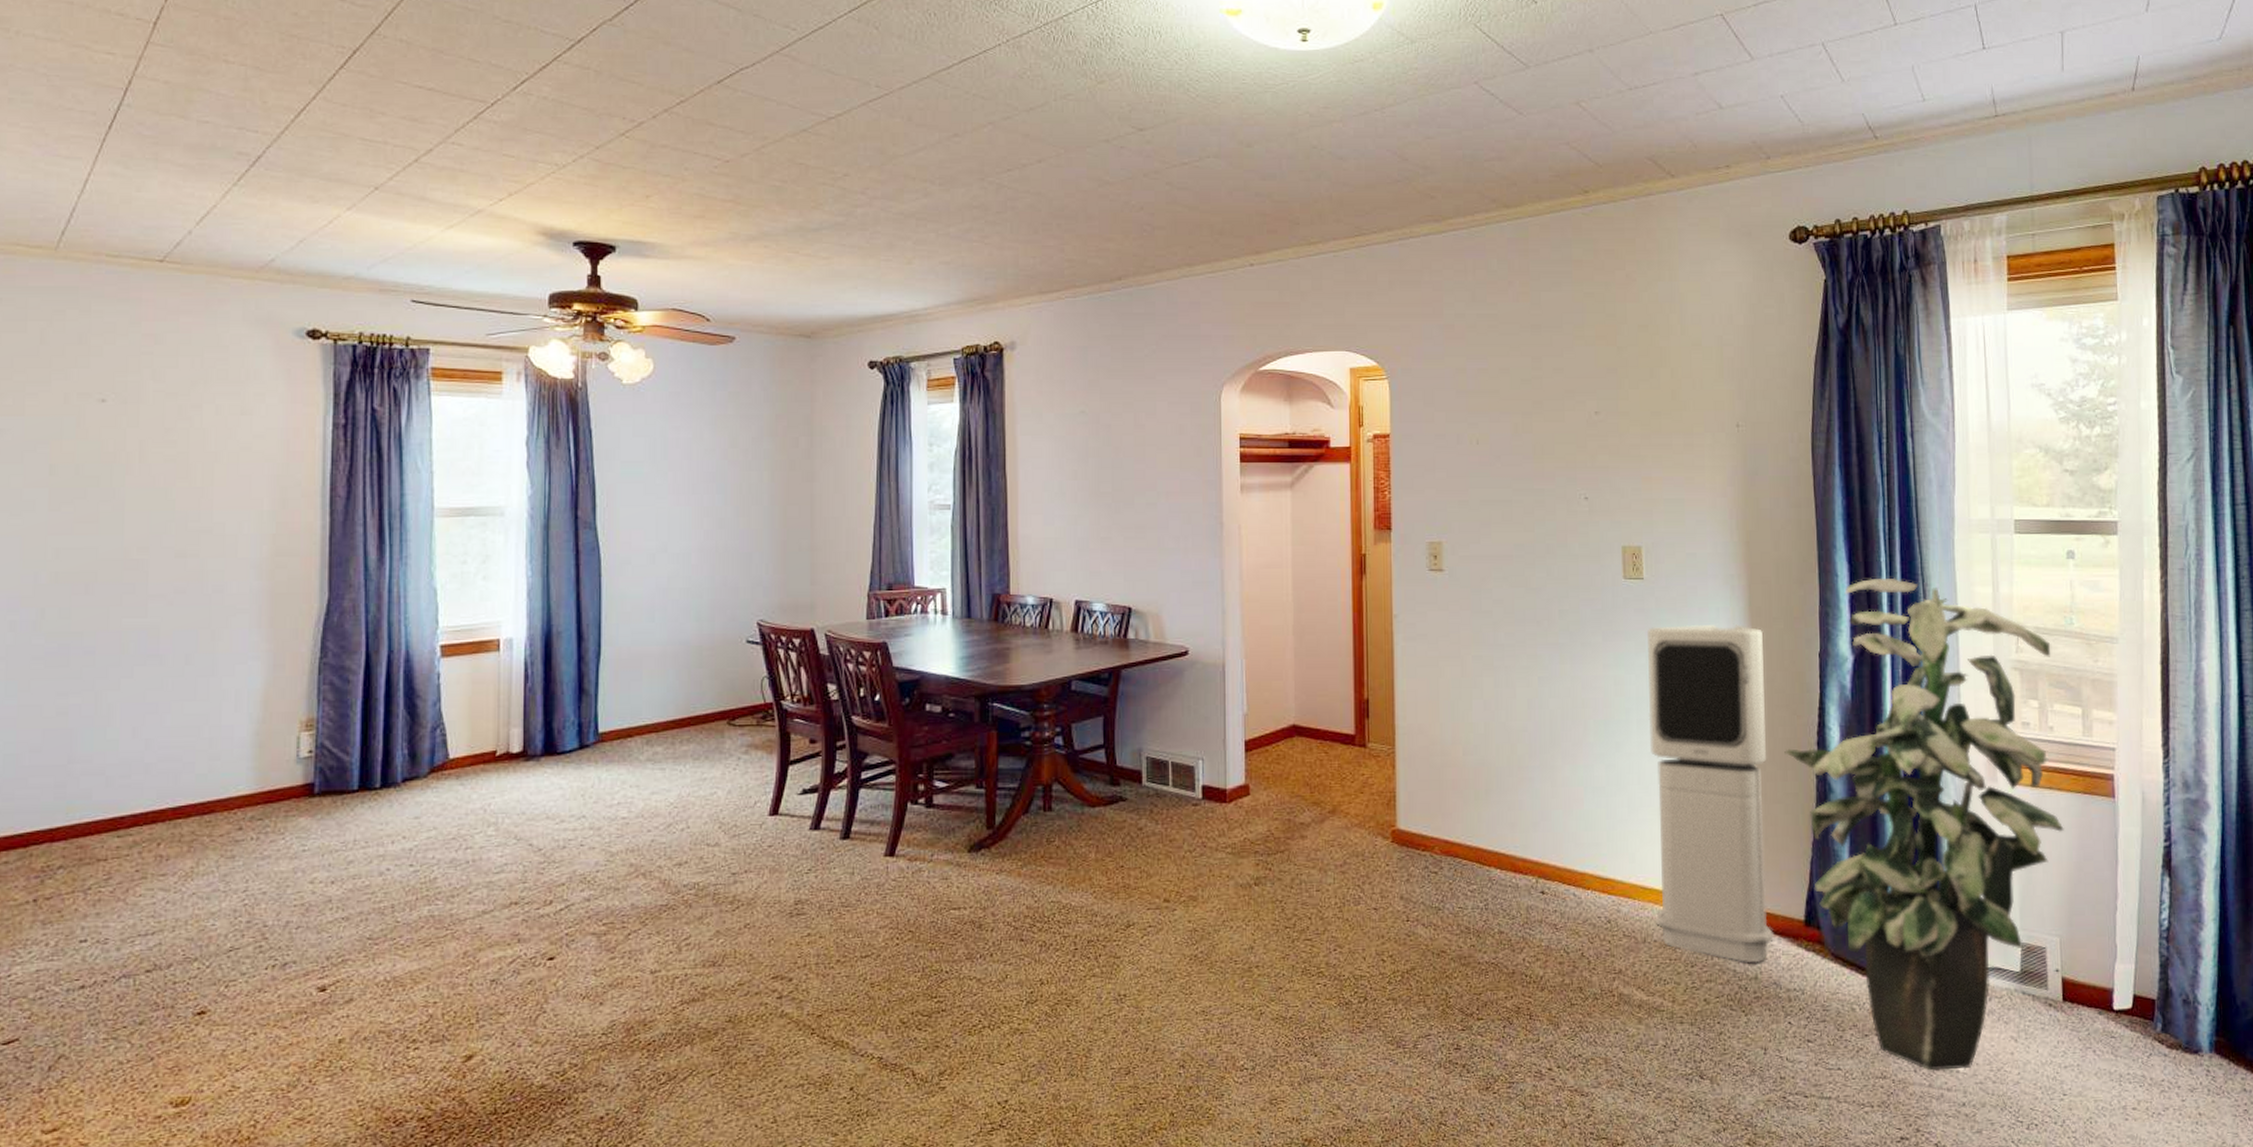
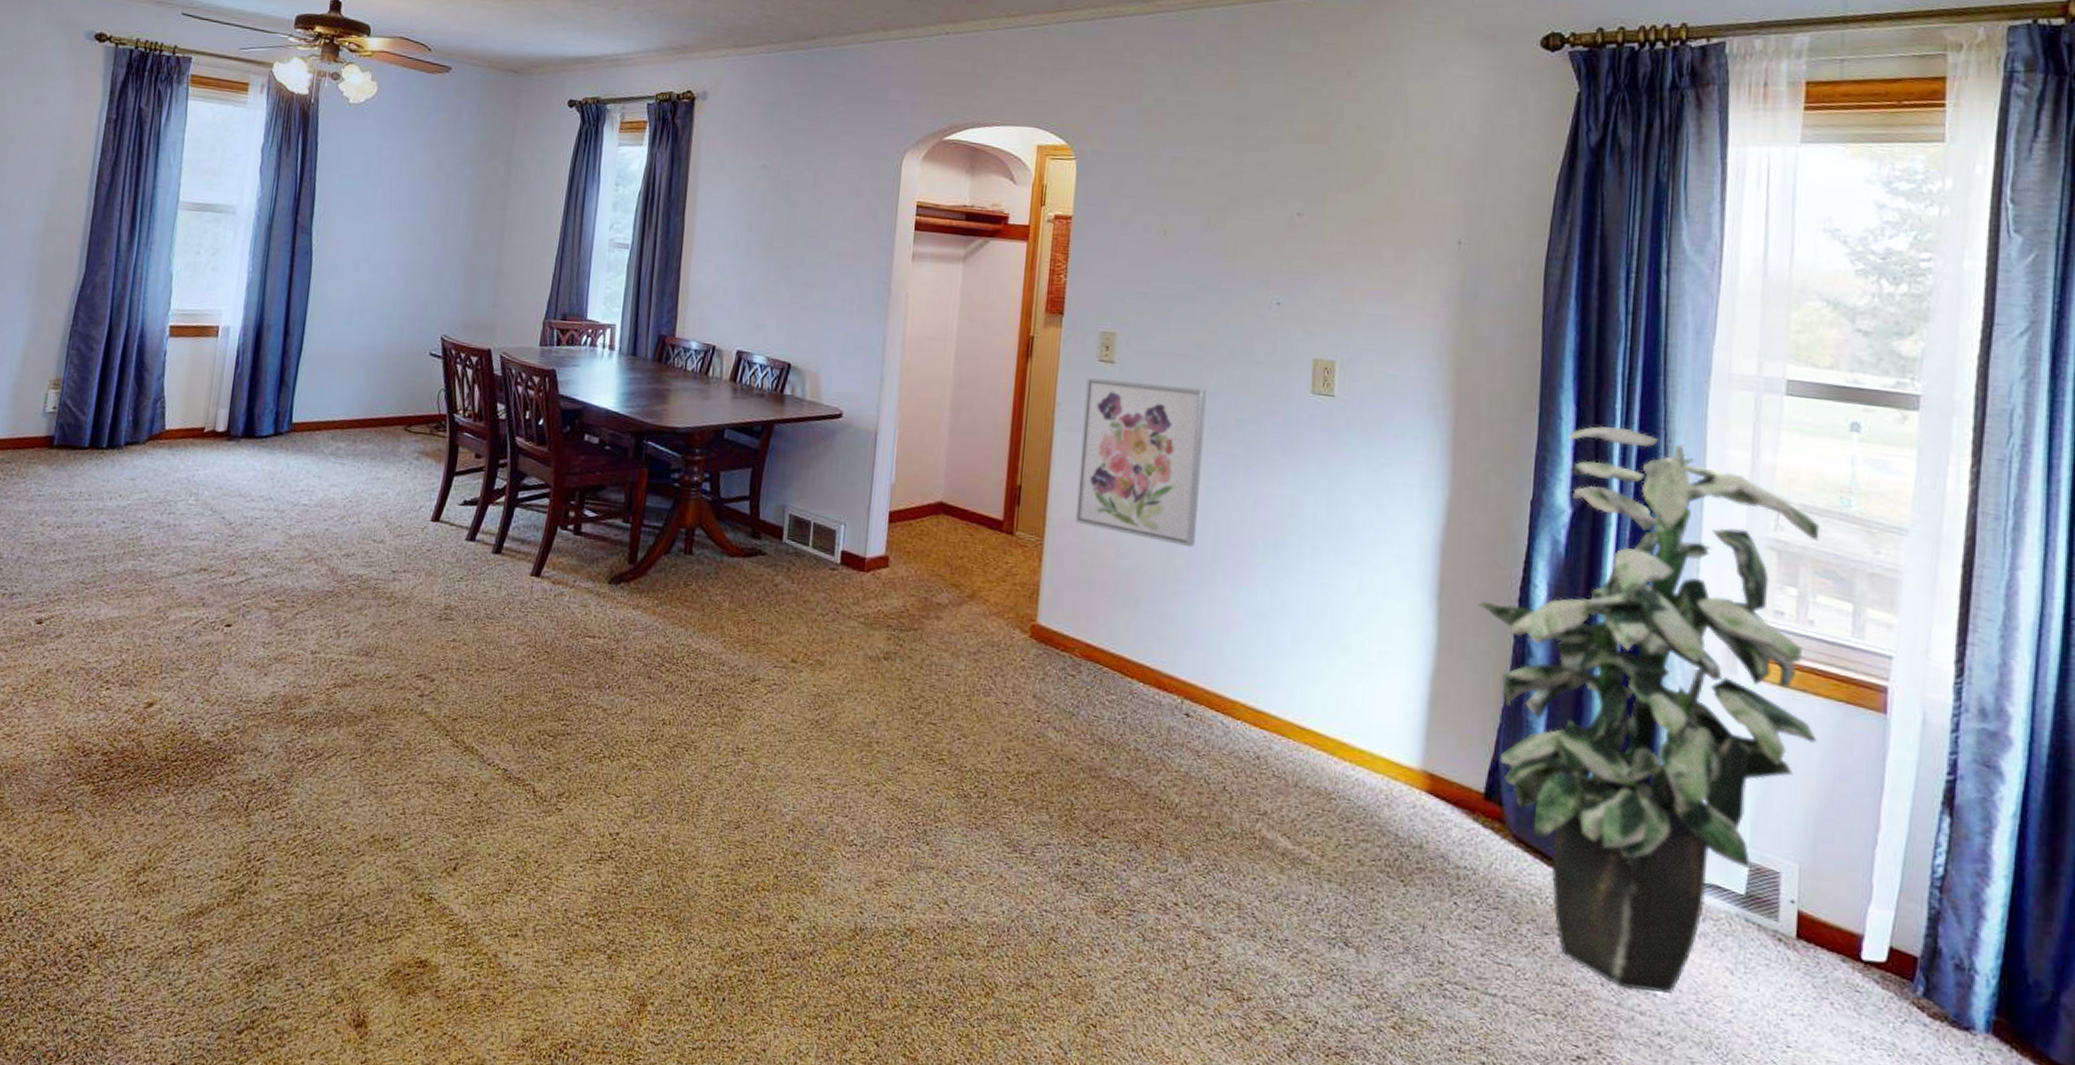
wall art: none [1420,586,1533,736] -> present [1075,378,1207,548]
air purifier: present [1648,624,1774,963] -> none [1310,449,1466,831]

